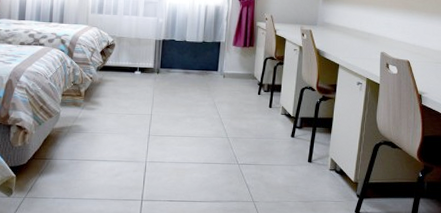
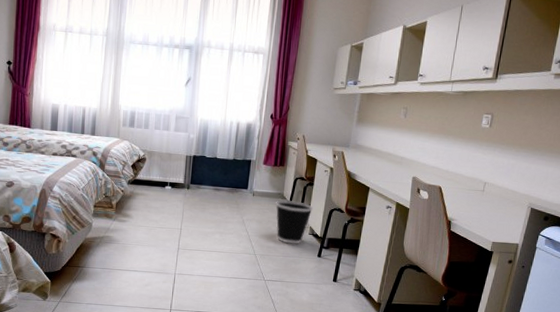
wastebasket: none [247,80,285,125] -> present [276,199,314,244]

